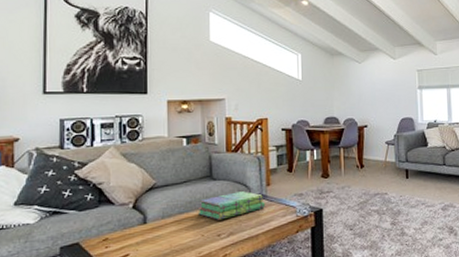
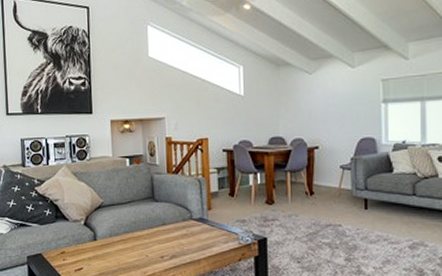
stack of books: present [197,191,265,220] -> none [141,214,206,242]

